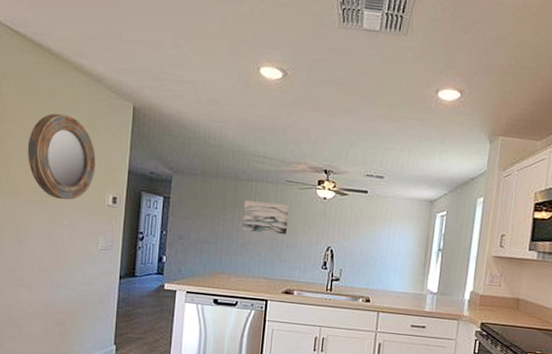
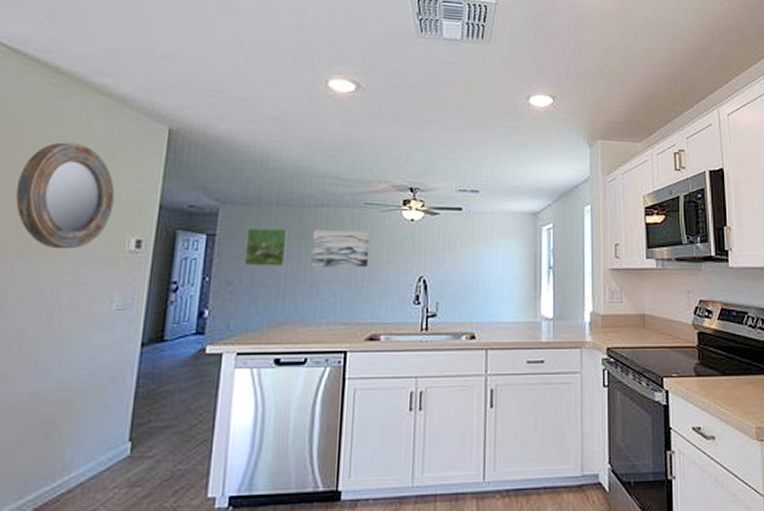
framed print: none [191,194,225,228] -> present [244,228,288,266]

